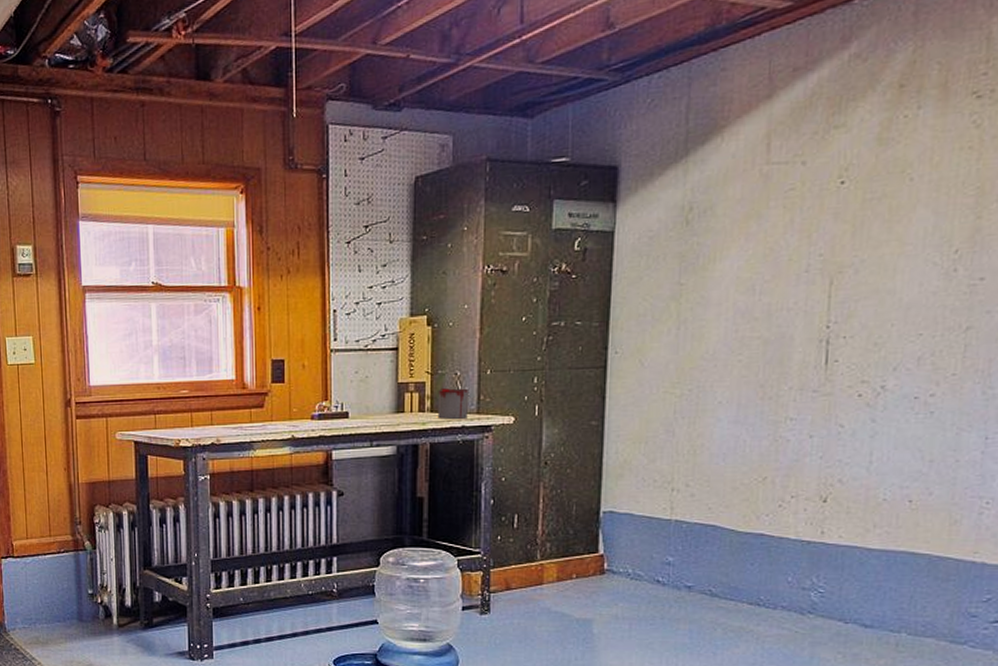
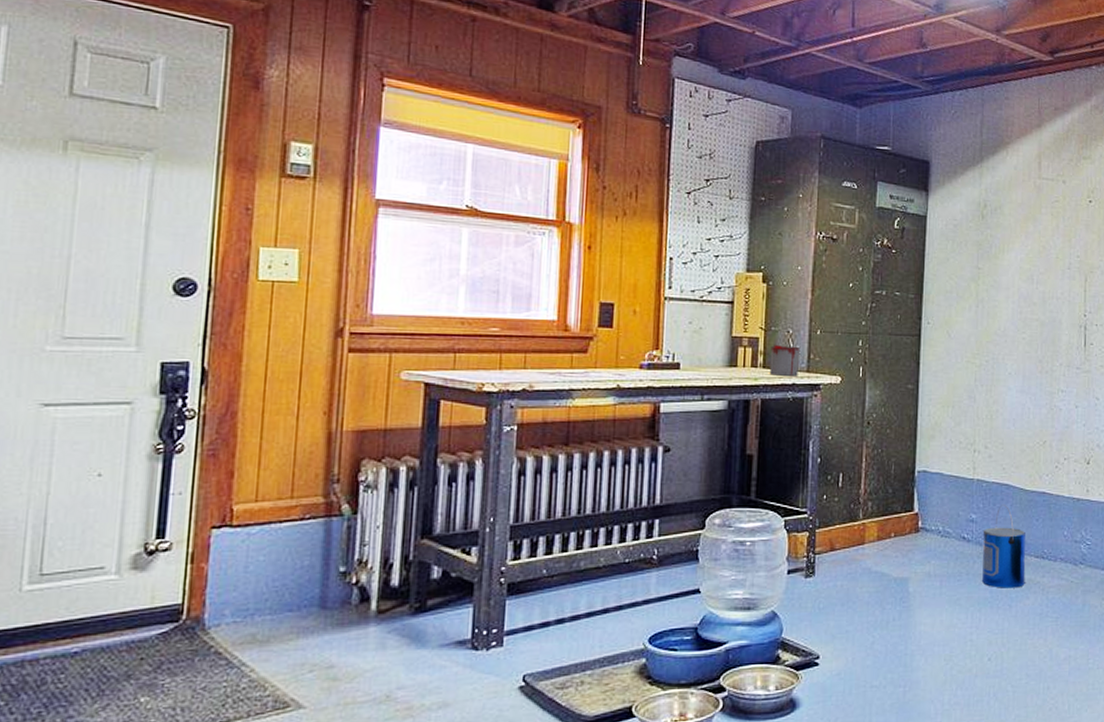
bucket: none [680,547,737,635] -> present [982,505,1026,588]

